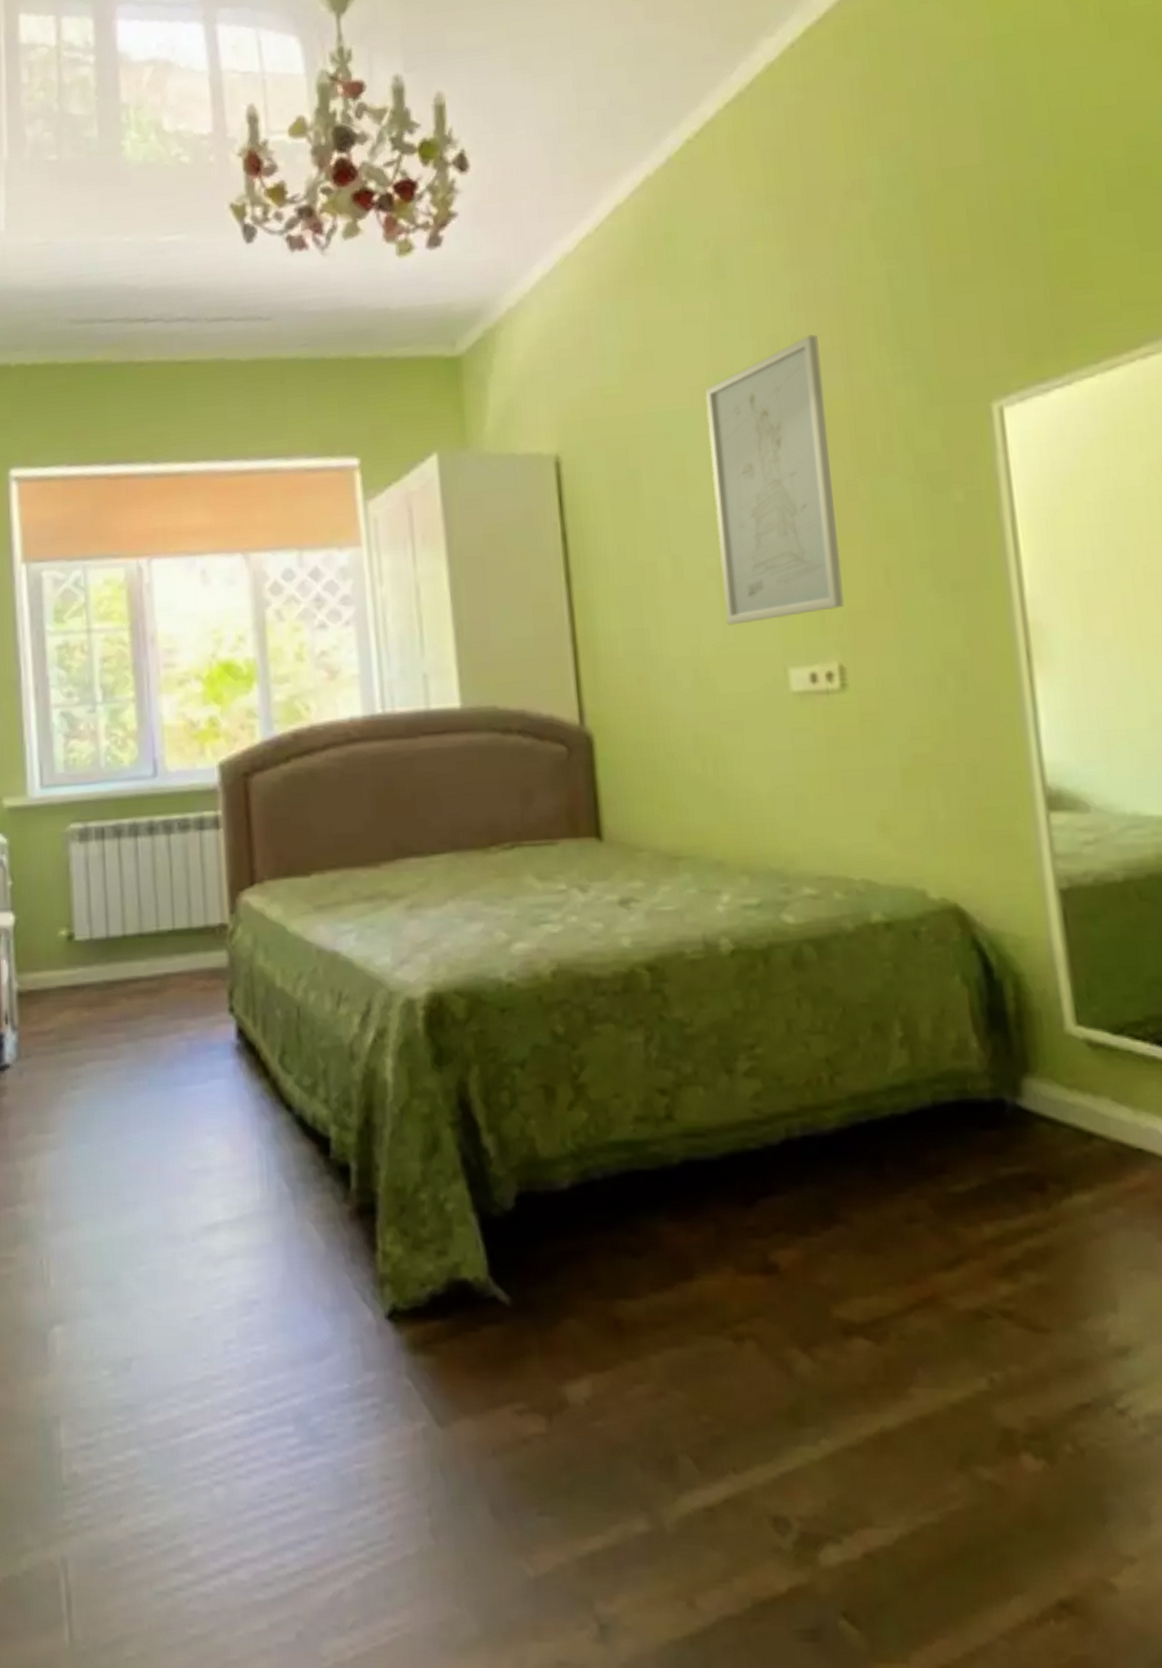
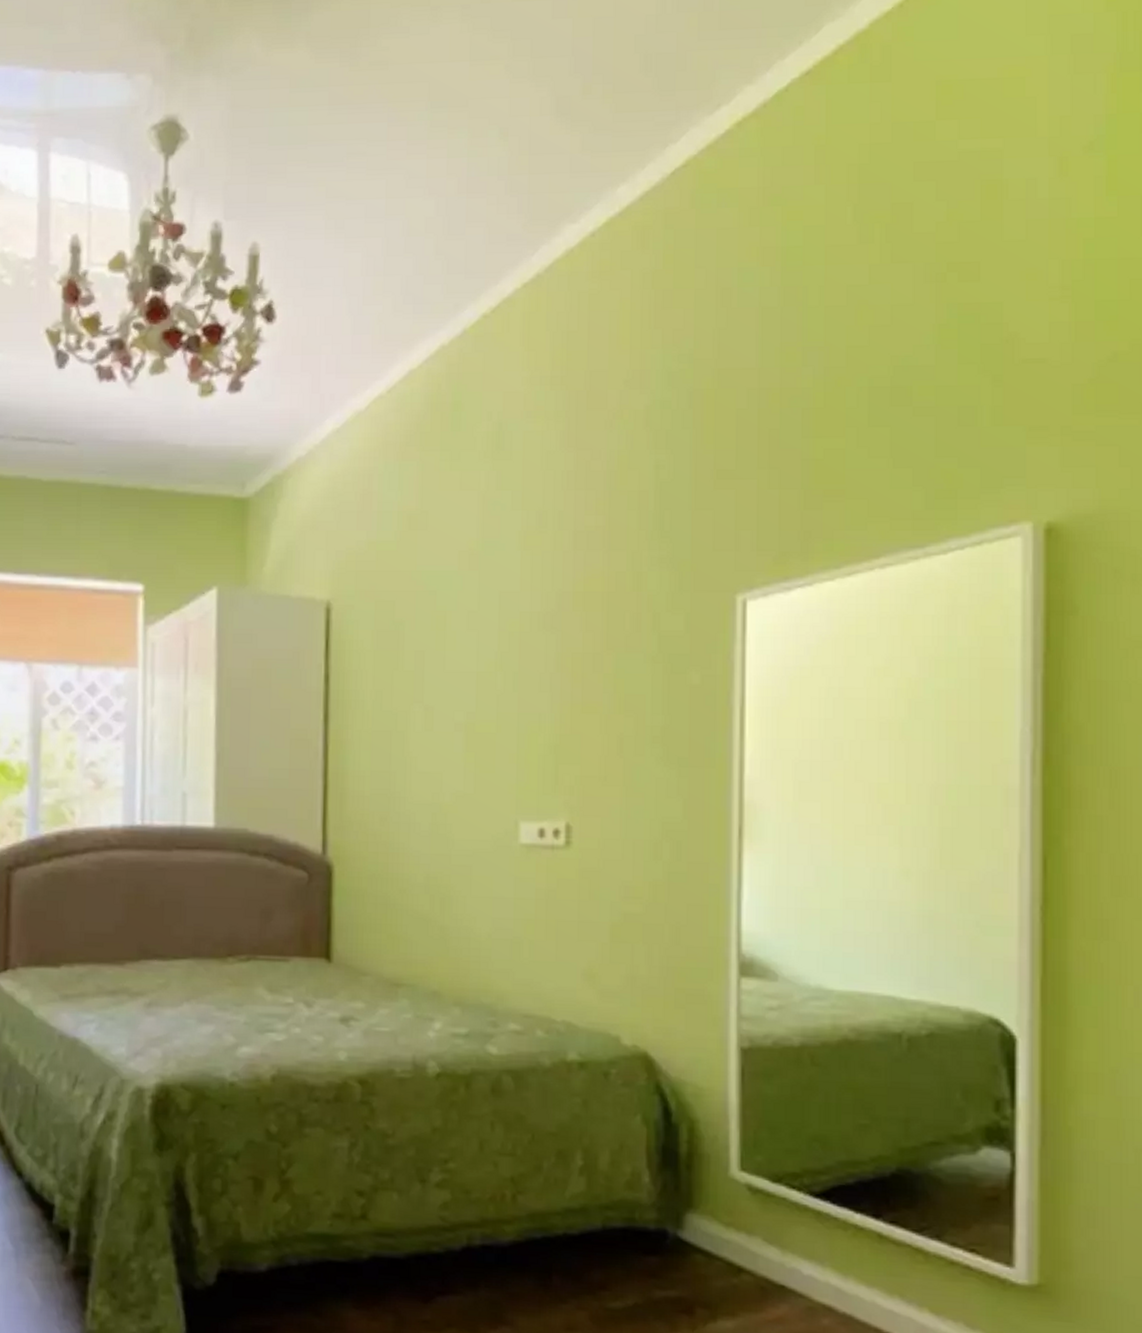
wall art: present [704,334,844,625] -> none [466,513,583,777]

